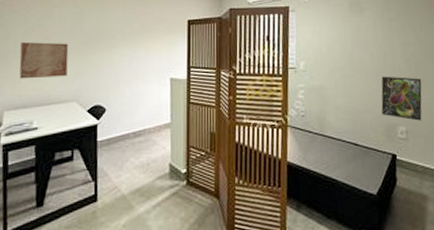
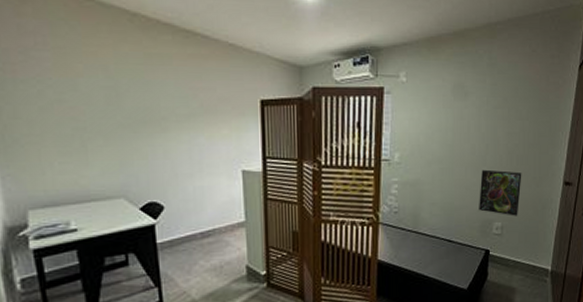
wall art: present [19,42,69,79] -> none [37,123,108,171]

